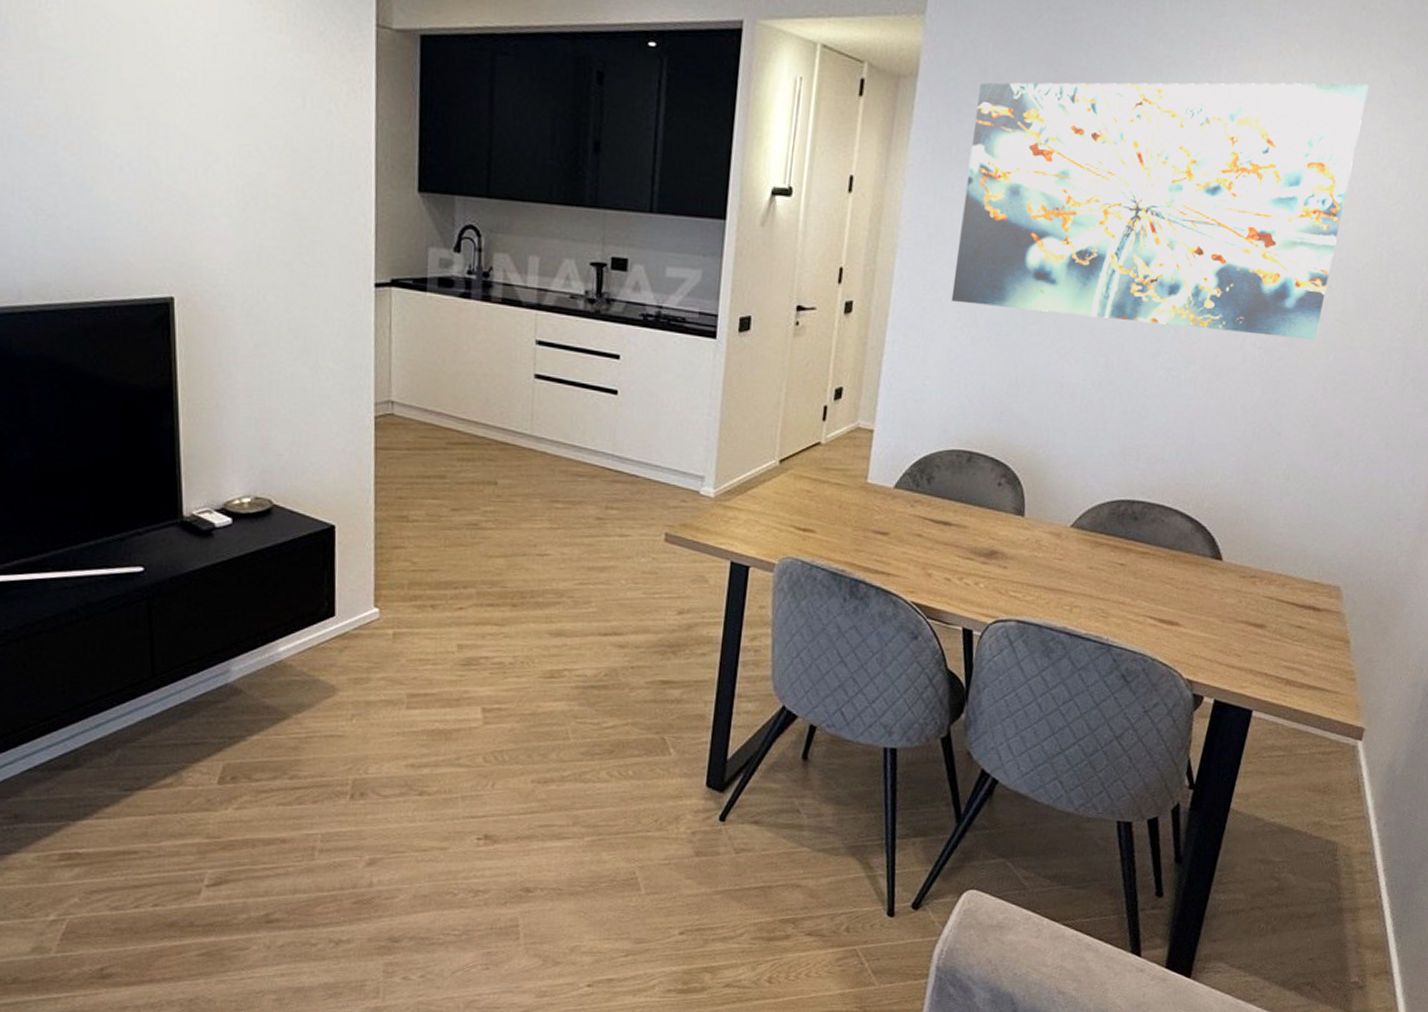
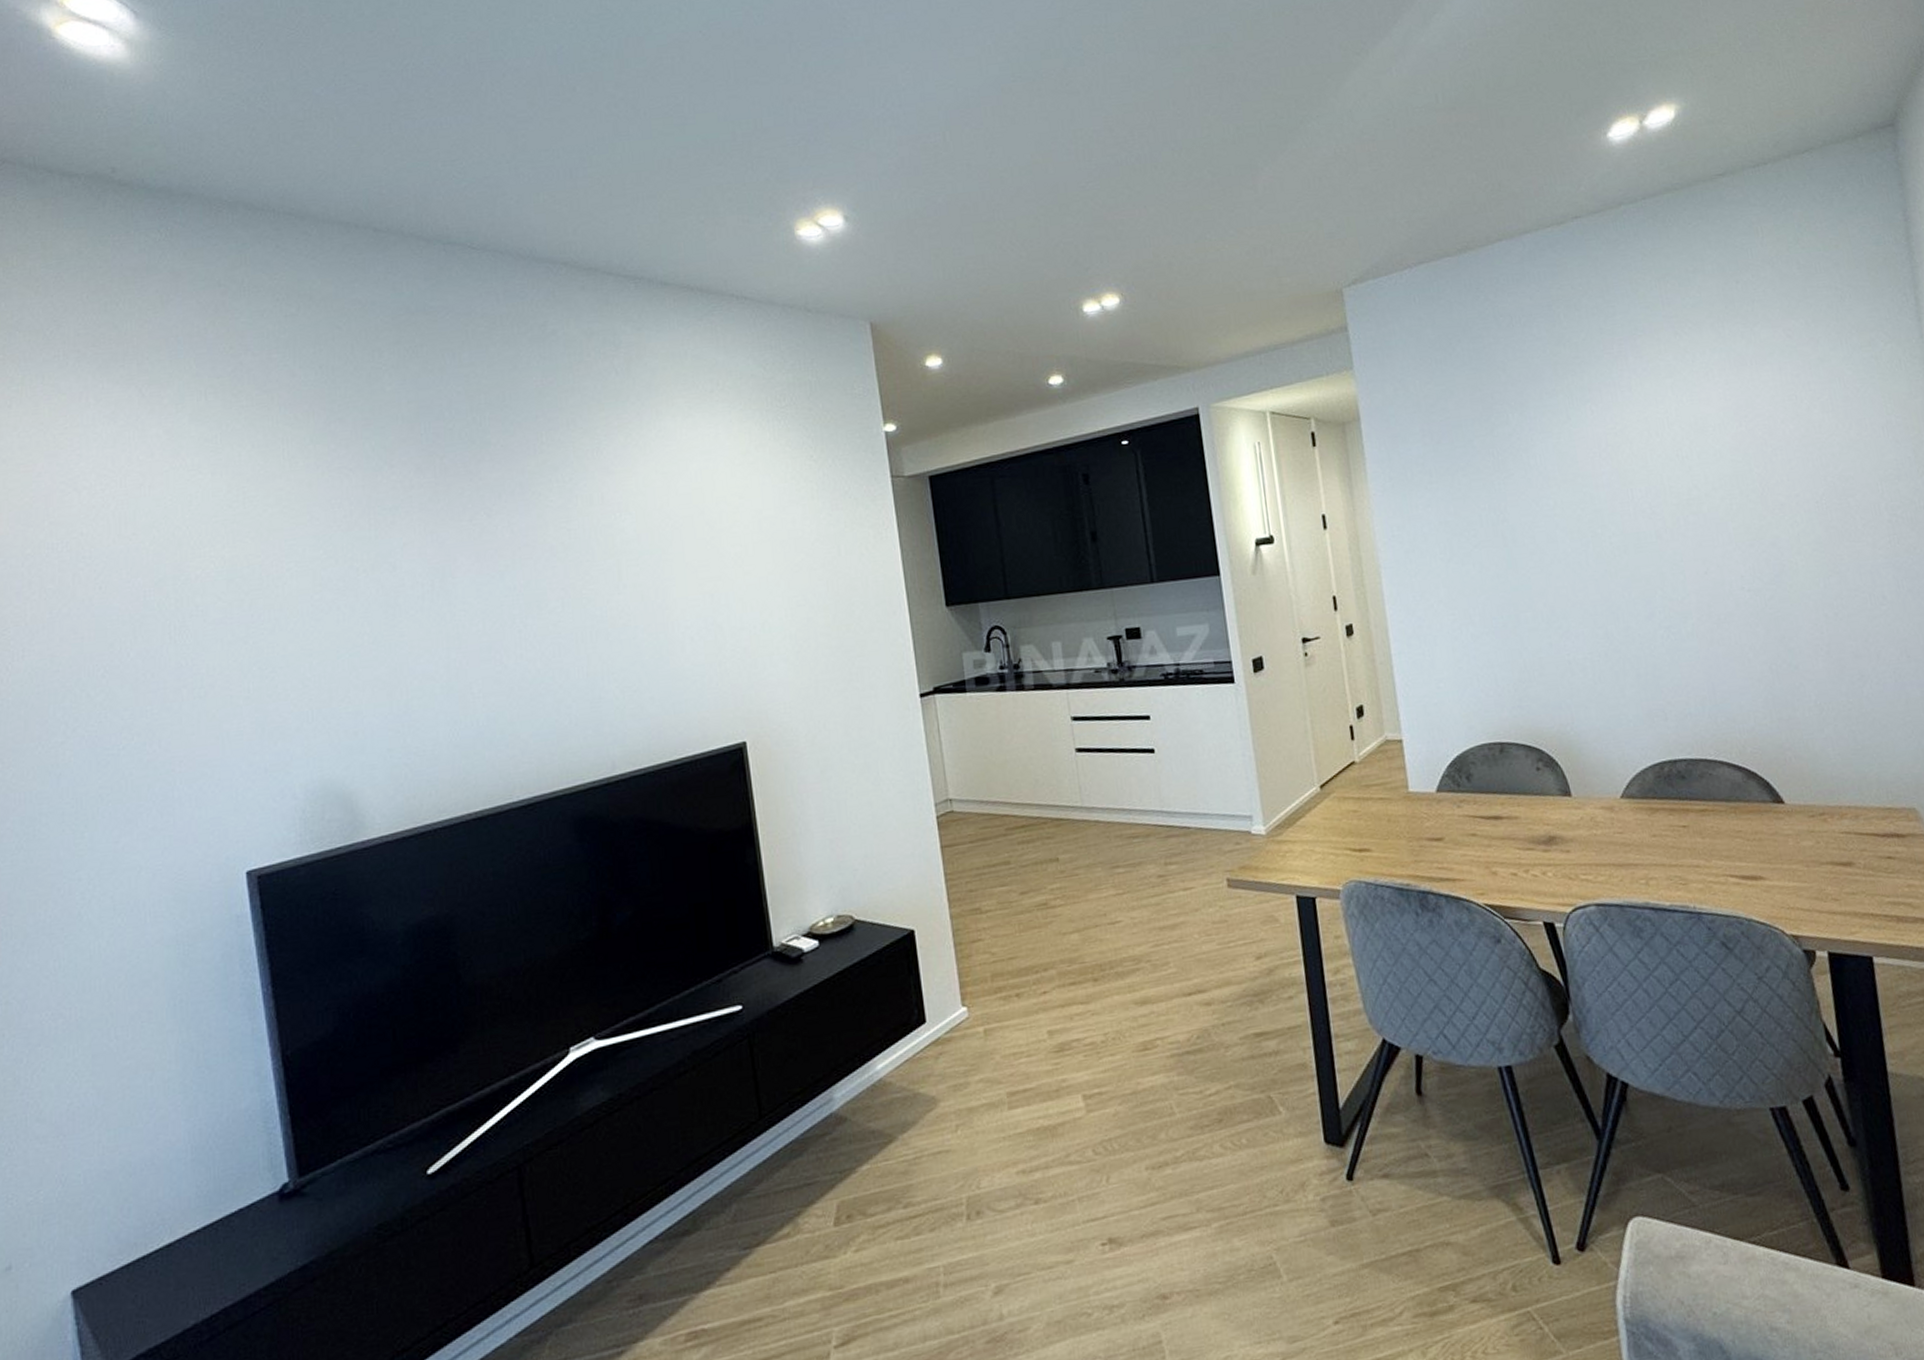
wall art: present [951,82,1369,341] -> none [1417,342,1800,606]

